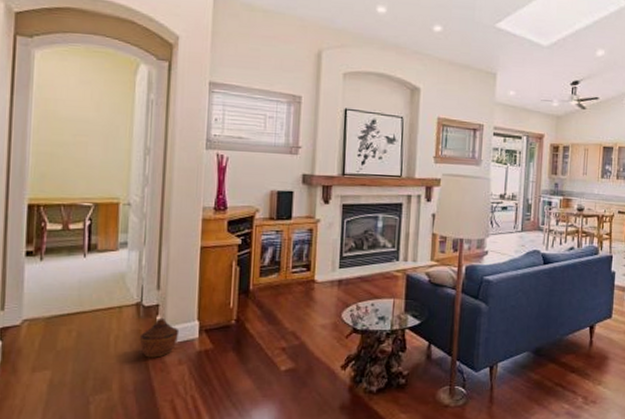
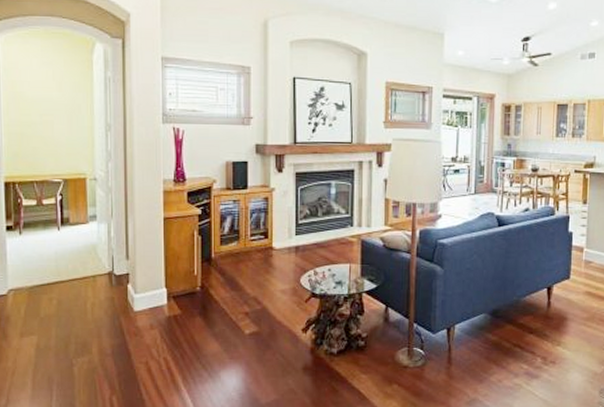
woven basket: present [140,317,180,358] -> none [114,285,149,323]

